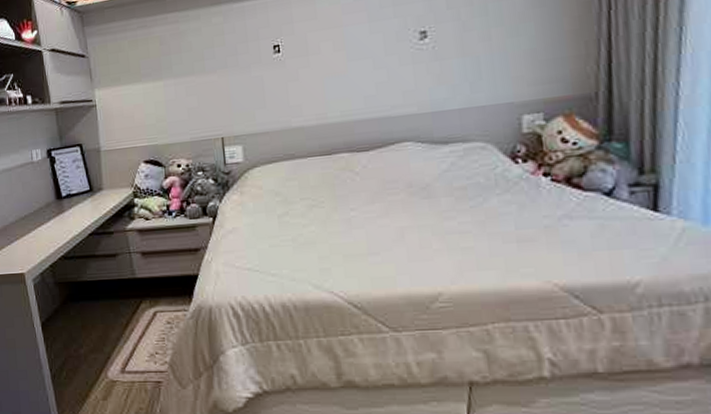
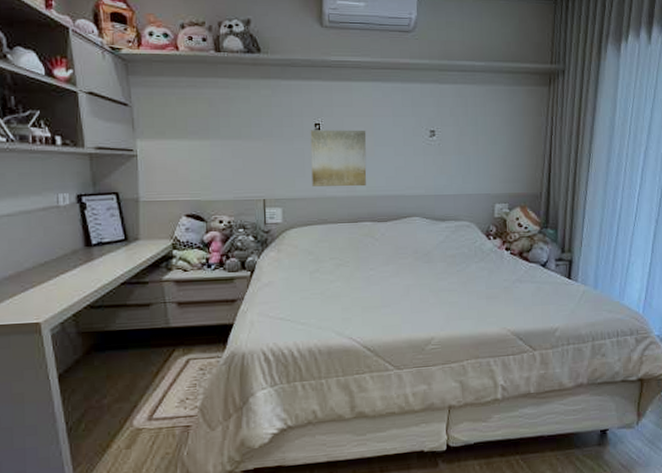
wall art: none [268,44,340,118] -> present [310,130,367,187]

